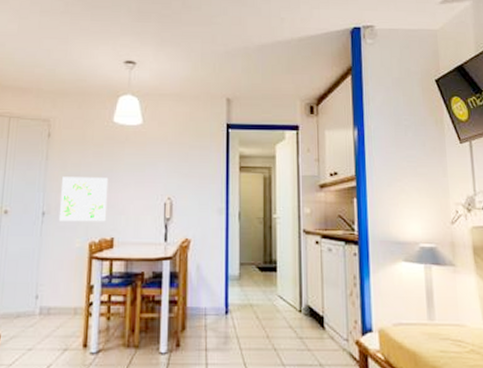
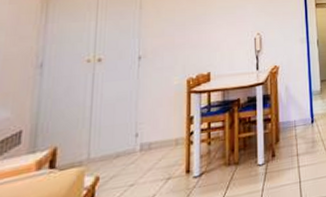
wall art: present [58,177,109,222] -> none [155,20,203,63]

